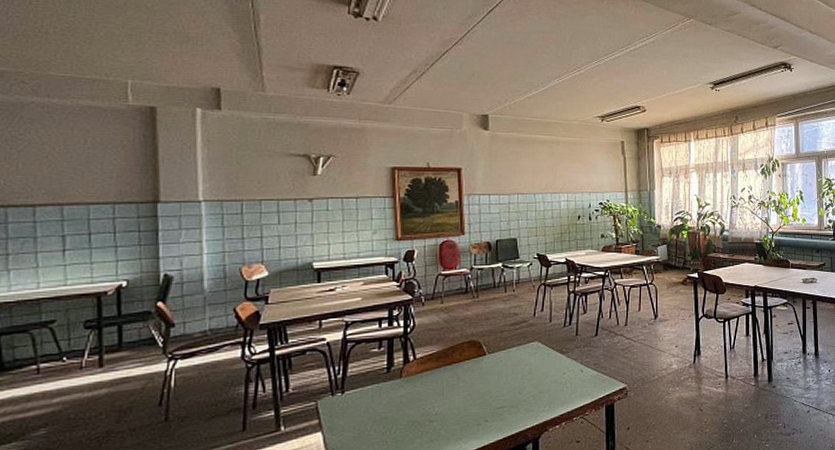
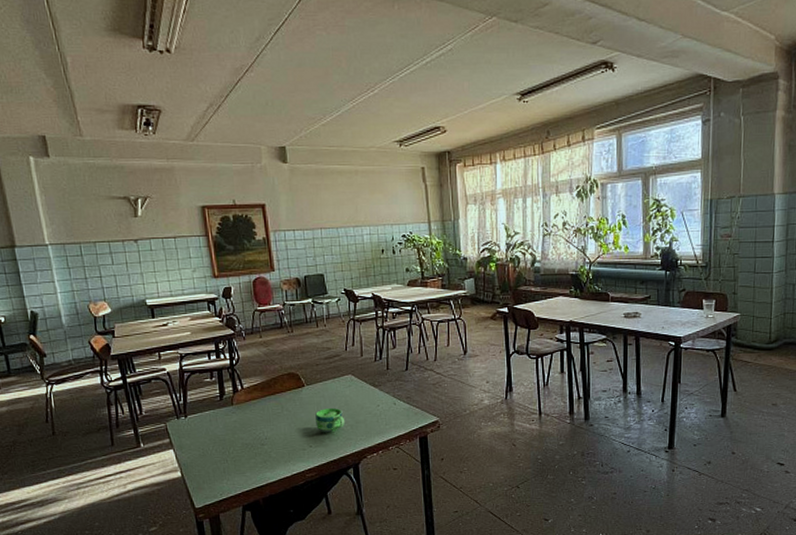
cup: none [495,378,527,405] -> present [315,408,344,433]

